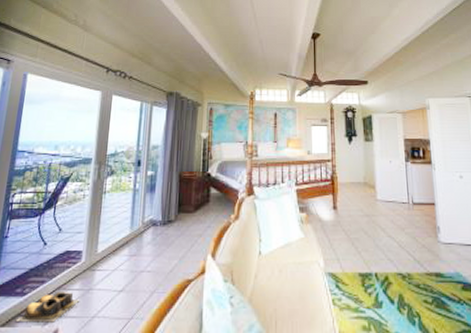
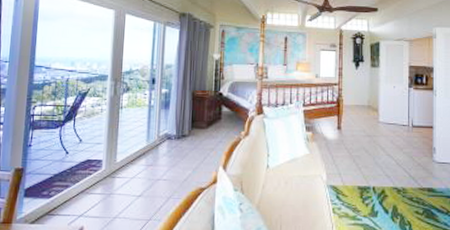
shoes: present [15,292,80,323] -> none [44,195,102,221]

